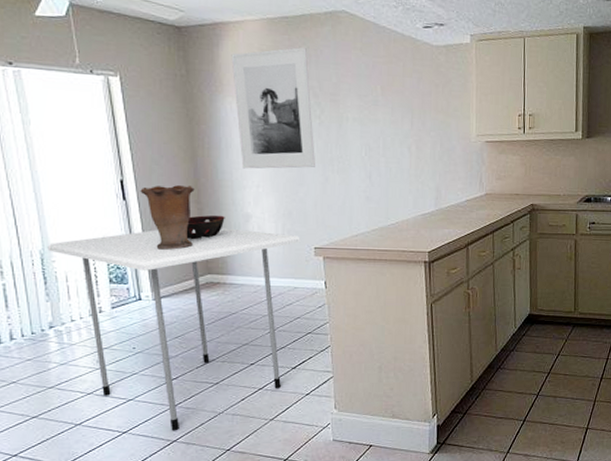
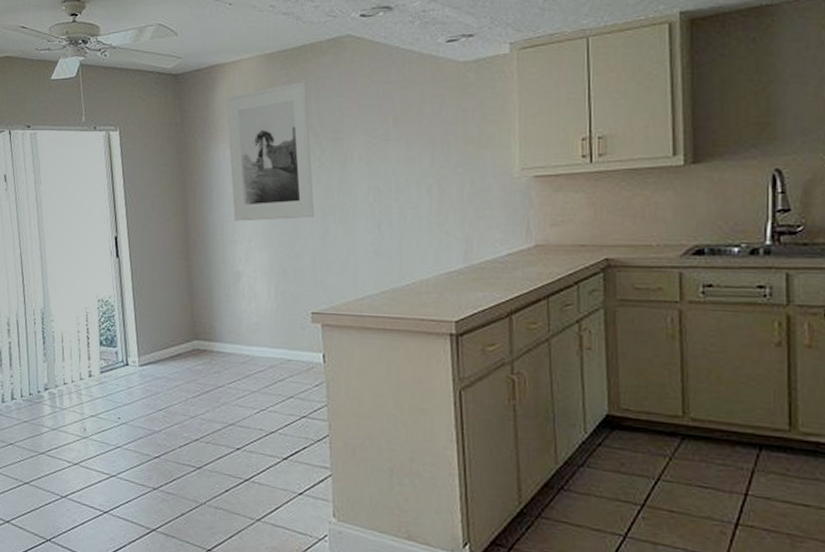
dining table: present [47,228,300,431] -> none [48,288,296,519]
vase: present [140,185,195,250] -> none [132,241,185,312]
decorative bowl: present [186,215,225,239] -> none [174,273,215,300]

